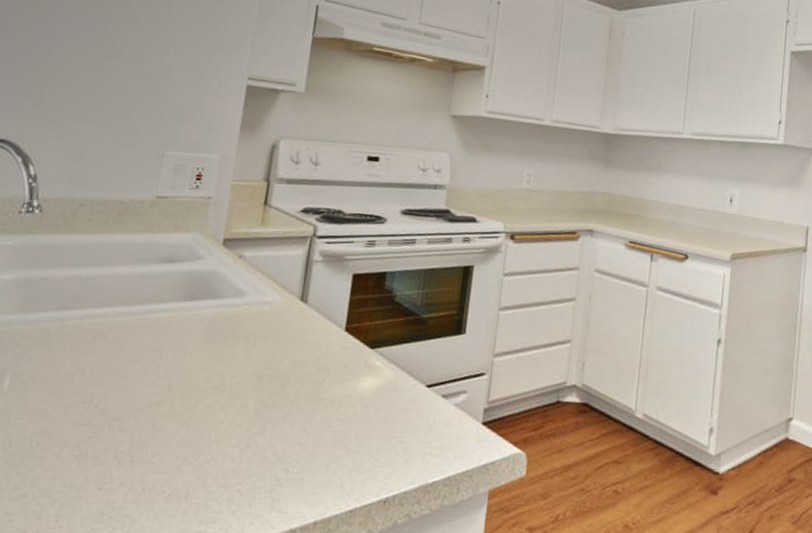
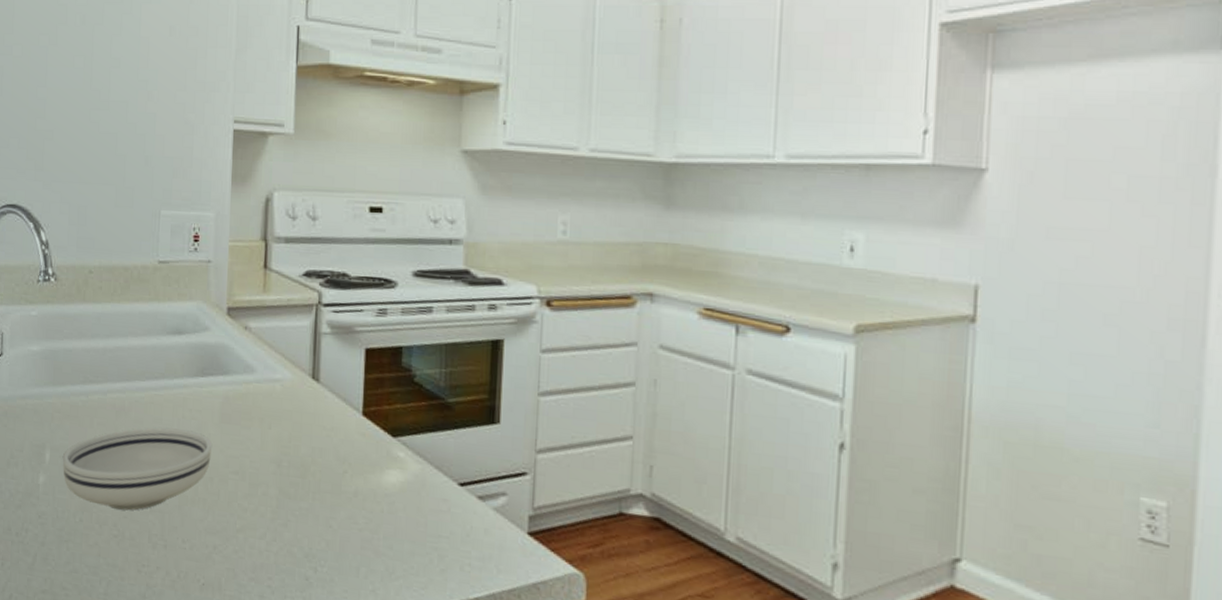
bowl: none [23,349,195,431] -> present [62,427,213,511]

